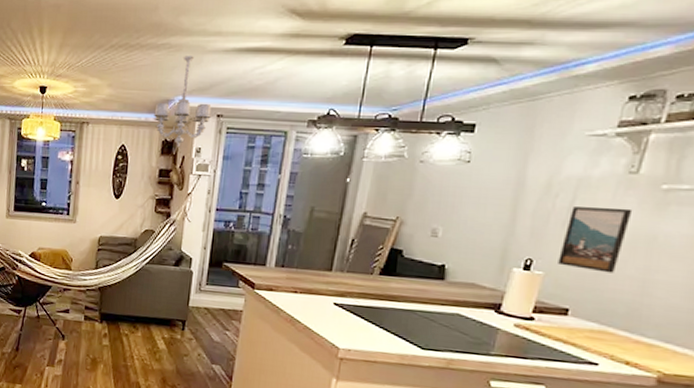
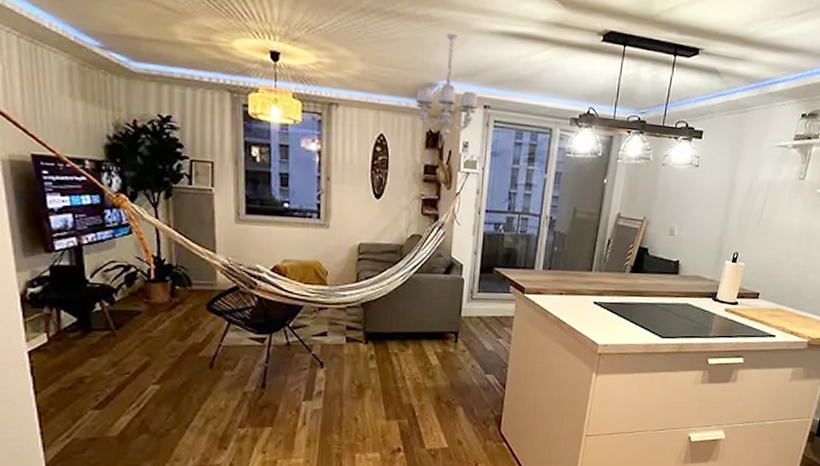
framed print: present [558,207,633,273] -> none [754,207,800,262]

